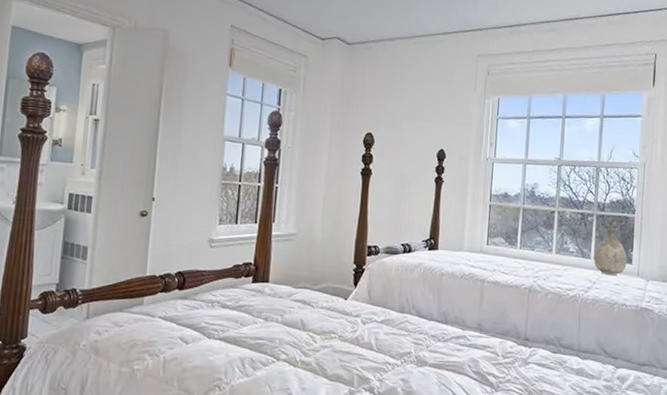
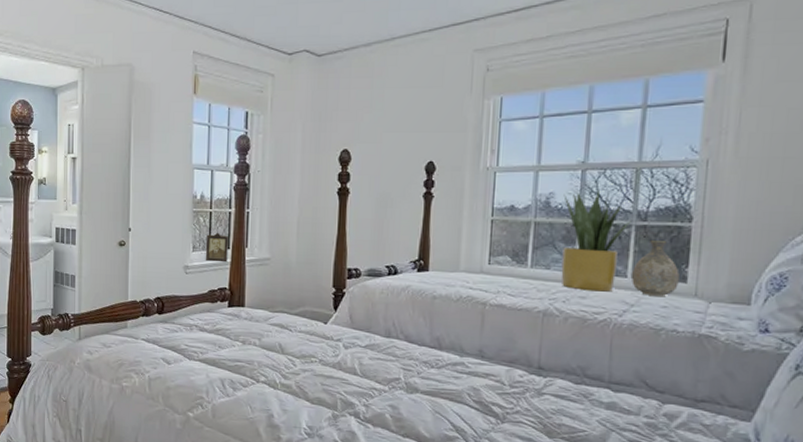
photo frame: none [231,206,256,237] -> present [205,232,228,263]
planter: none [542,183,594,271] -> present [561,190,632,292]

